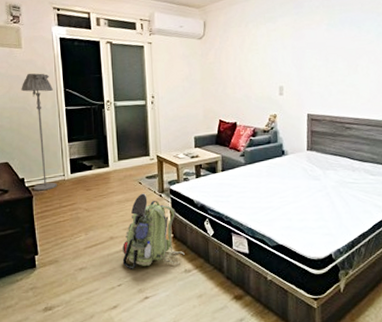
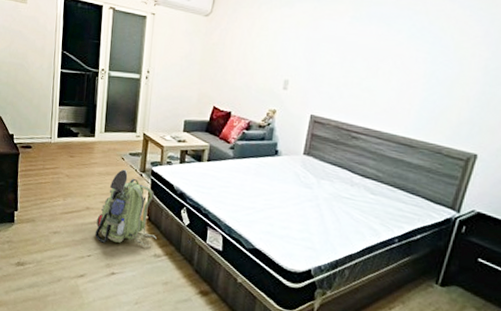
floor lamp: present [21,73,57,191] -> none [20,31,51,150]

